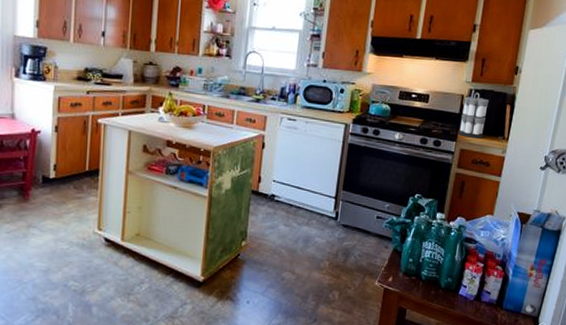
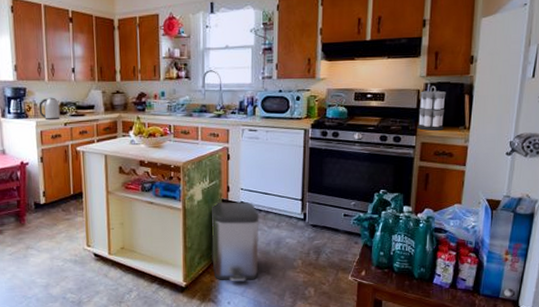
kettle: none [59,61,84,87] -> present [39,97,60,121]
pedal bin: none [234,193,290,280] -> present [212,202,259,282]

